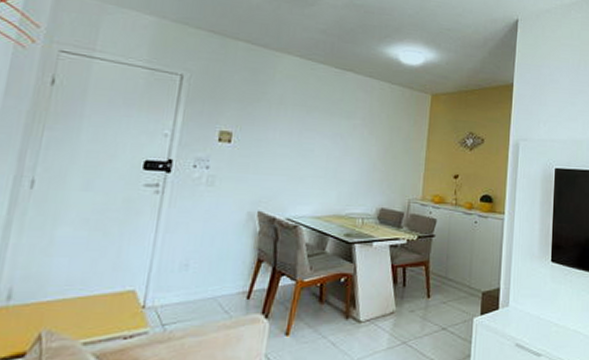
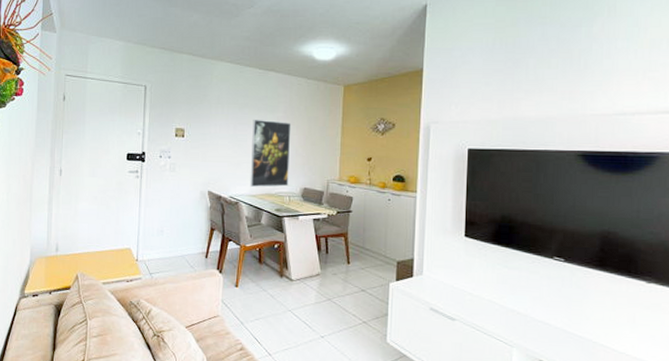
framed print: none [314,125,370,207] -> present [250,119,291,187]

